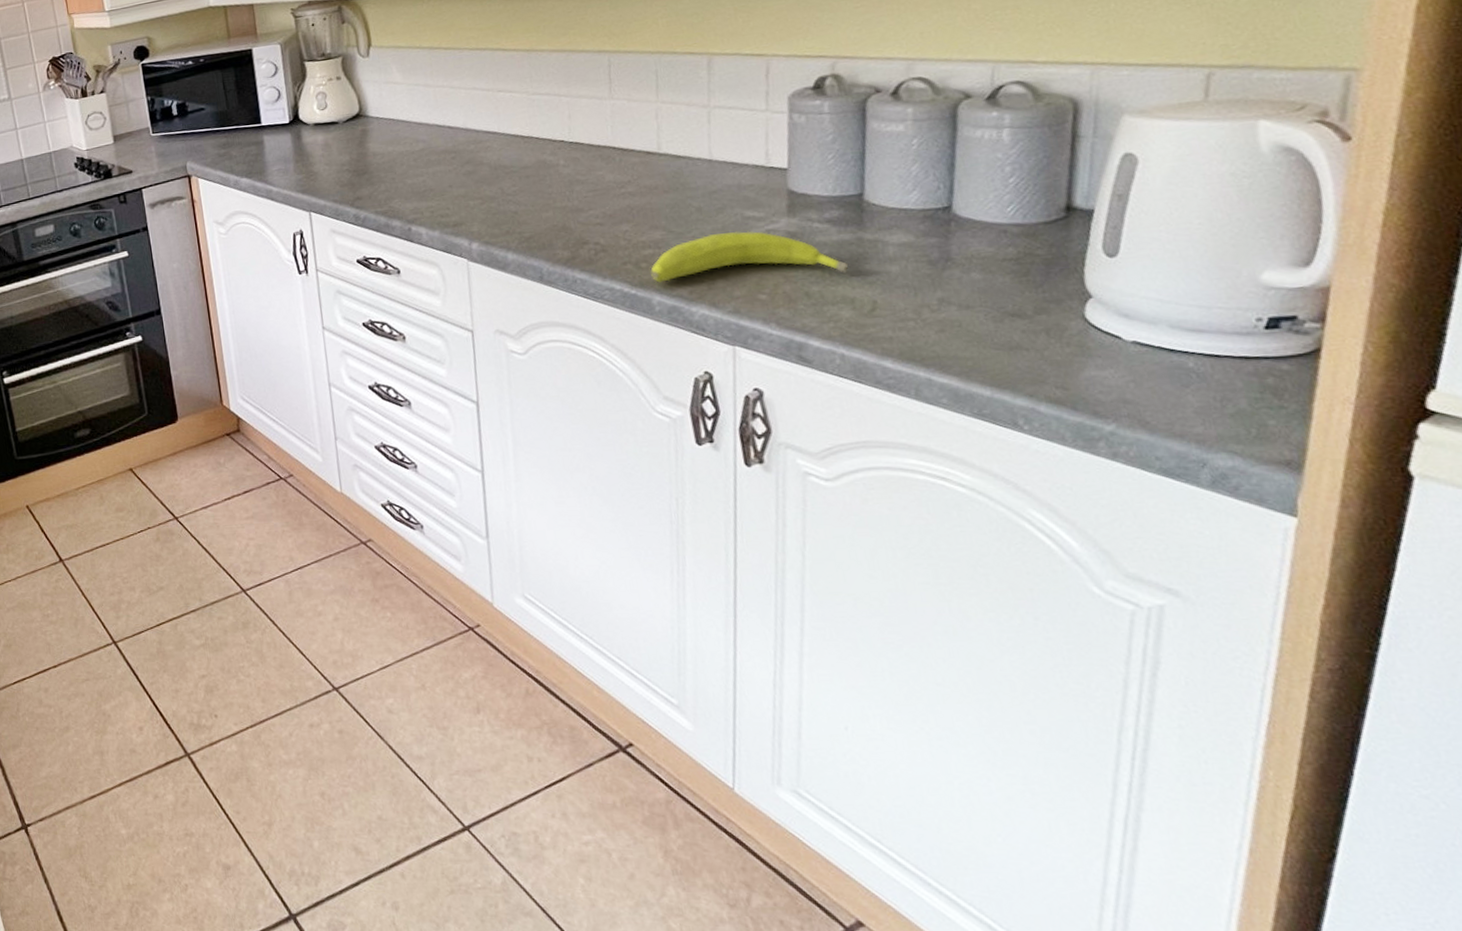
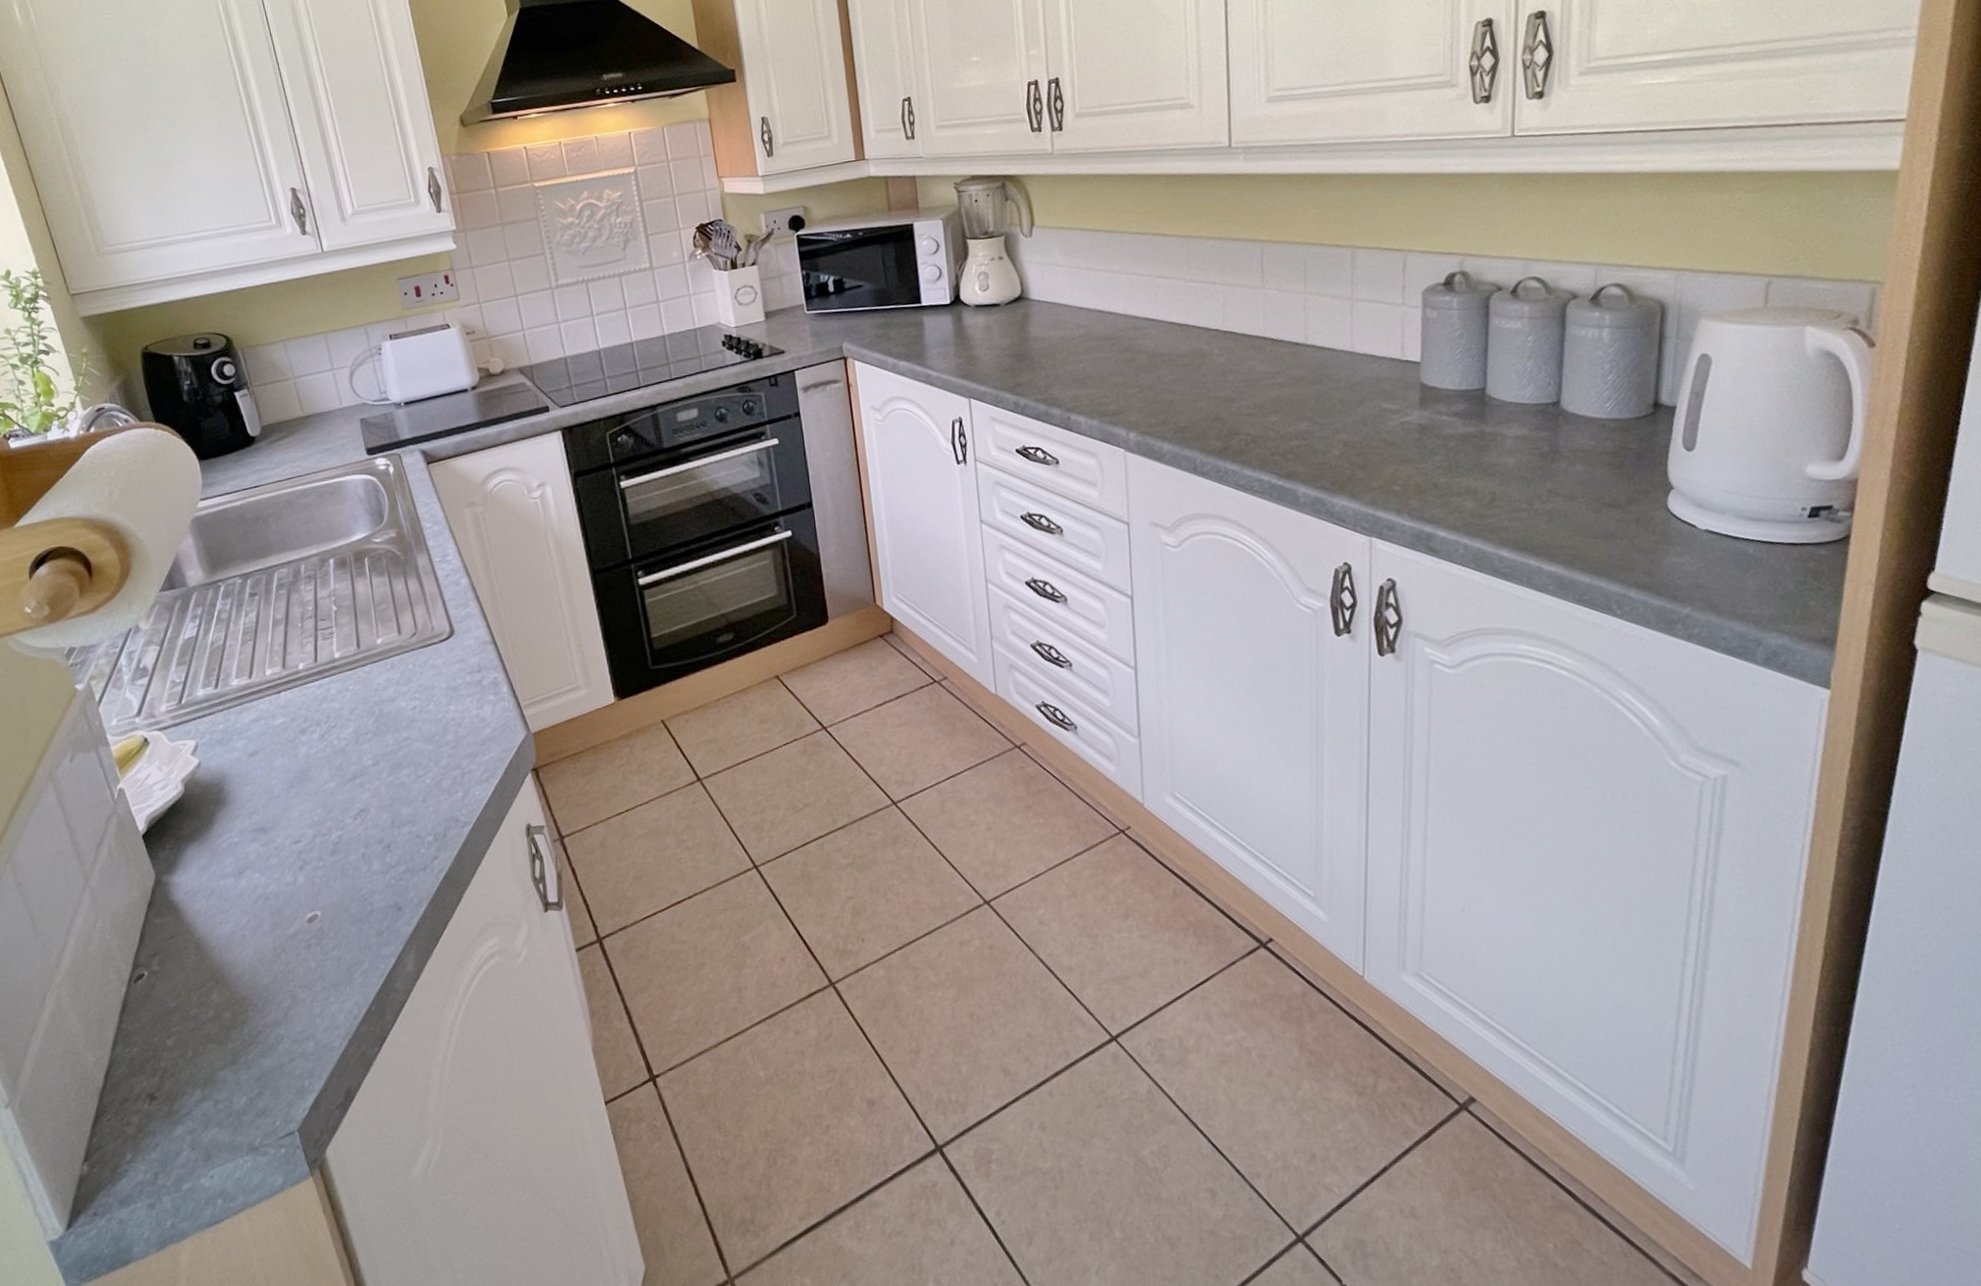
fruit: present [650,231,849,283] -> none [1296,423,1472,474]

